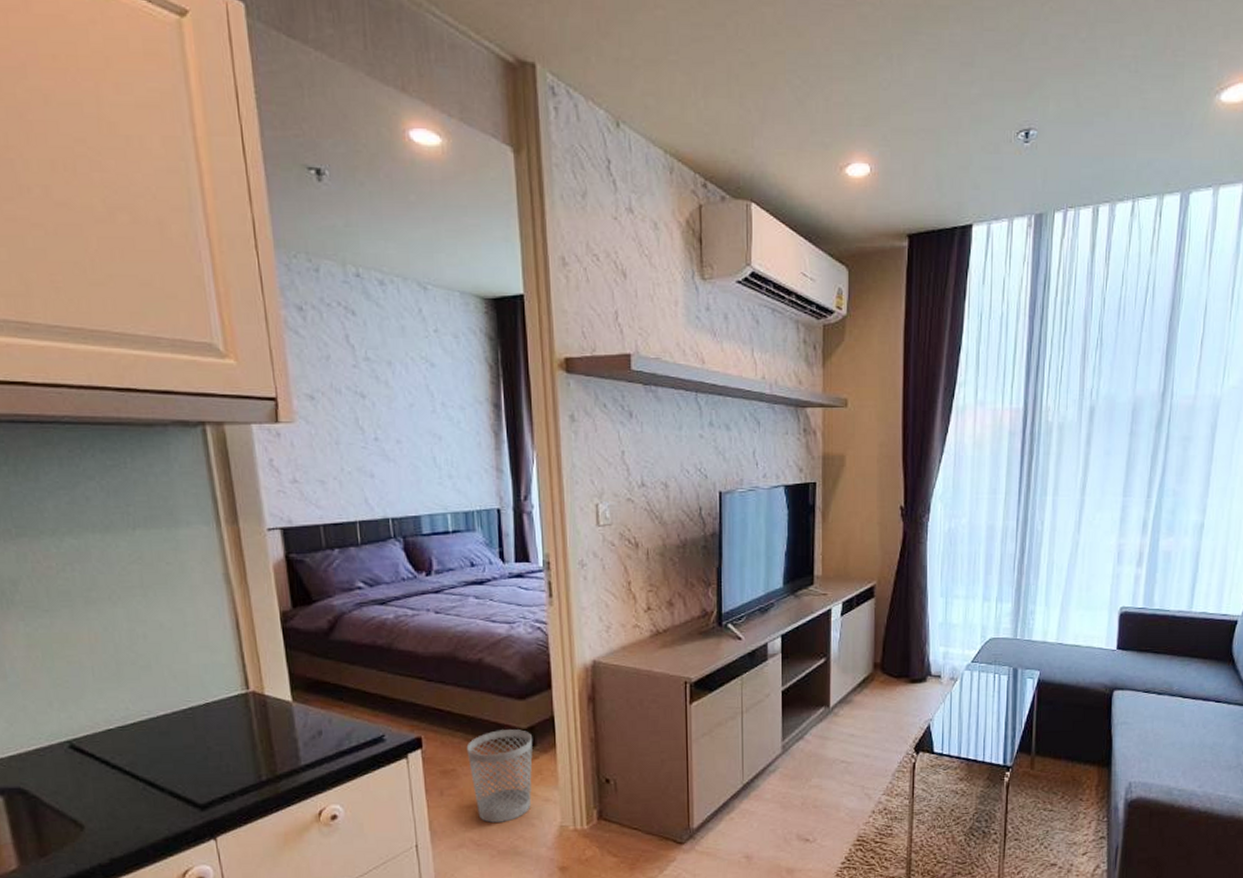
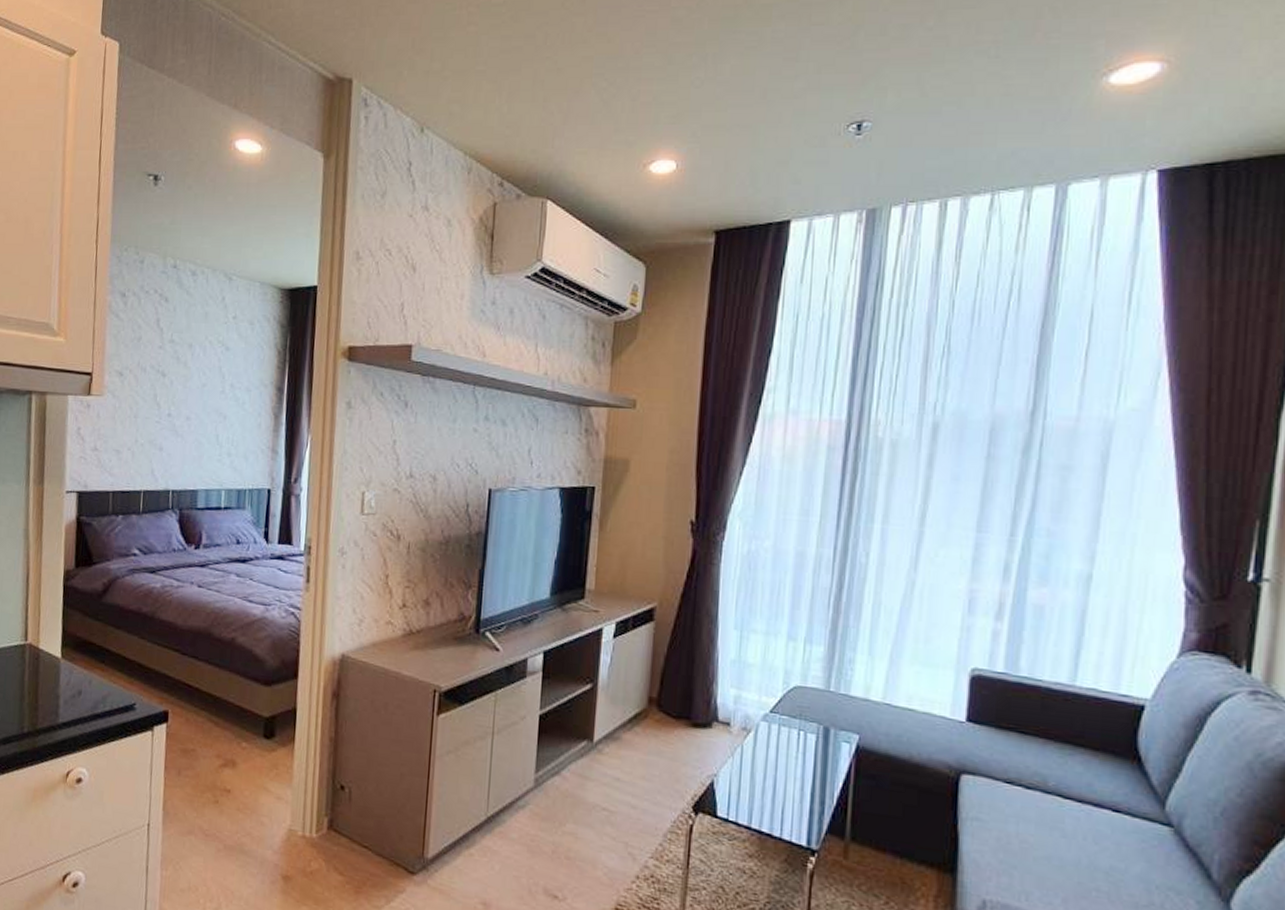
wastebasket: present [466,729,533,823] -> none [208,714,272,815]

